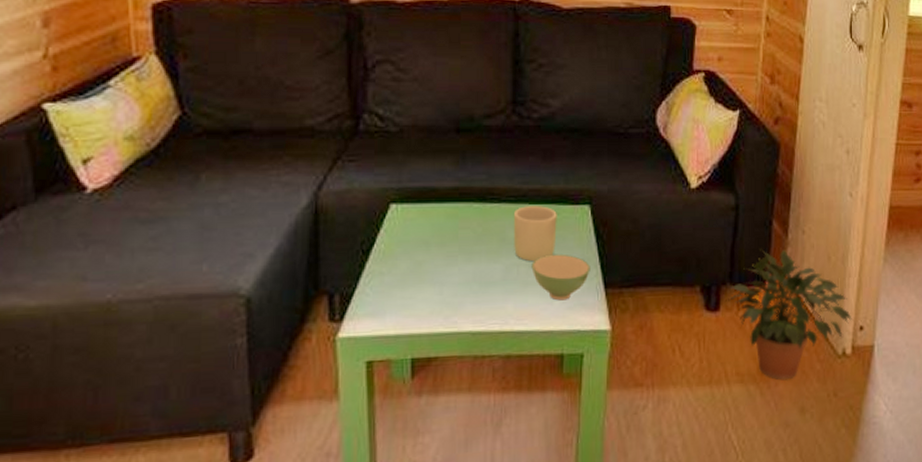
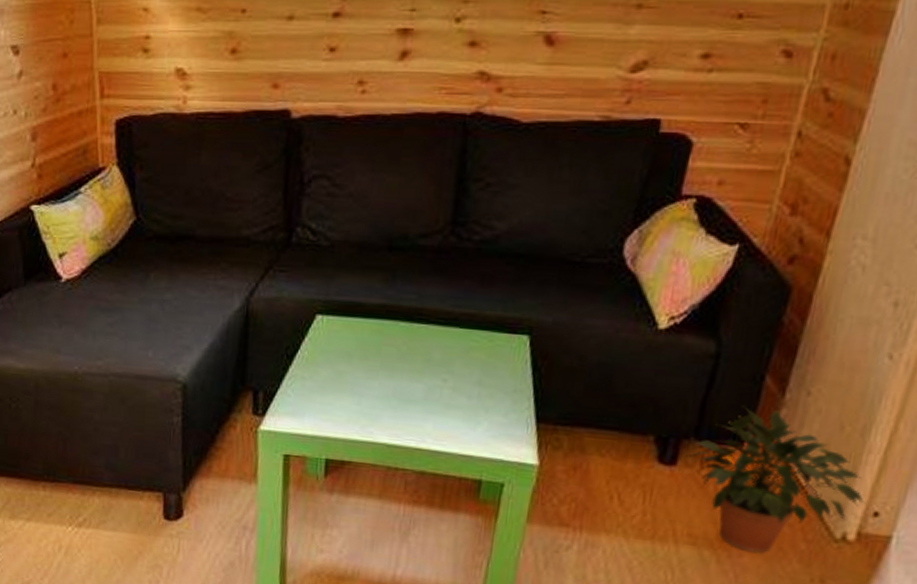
mug: present [513,206,557,262] -> none [439,330,491,386]
bowl: present [531,254,590,301] -> none [455,380,523,429]

